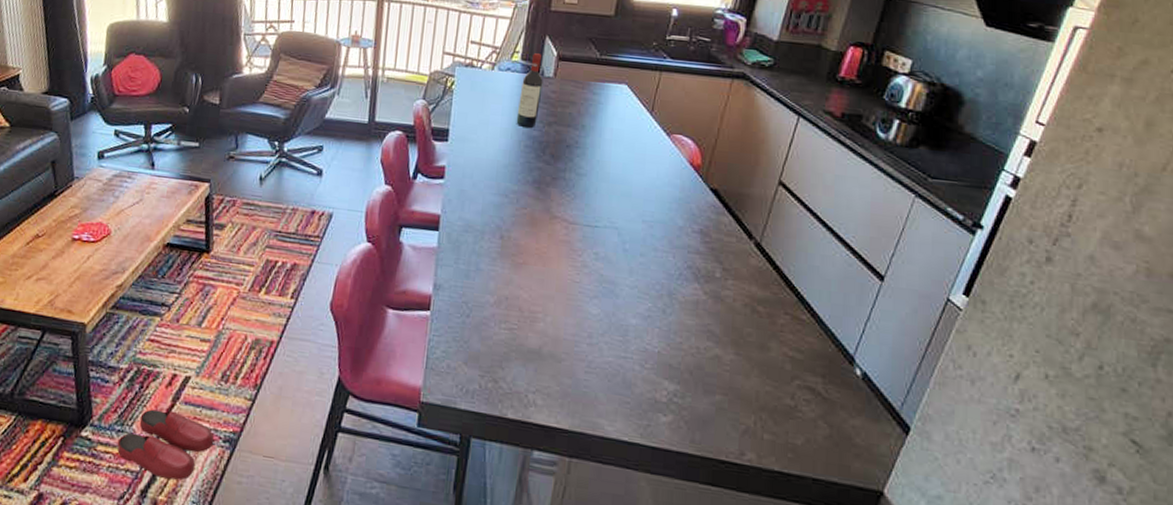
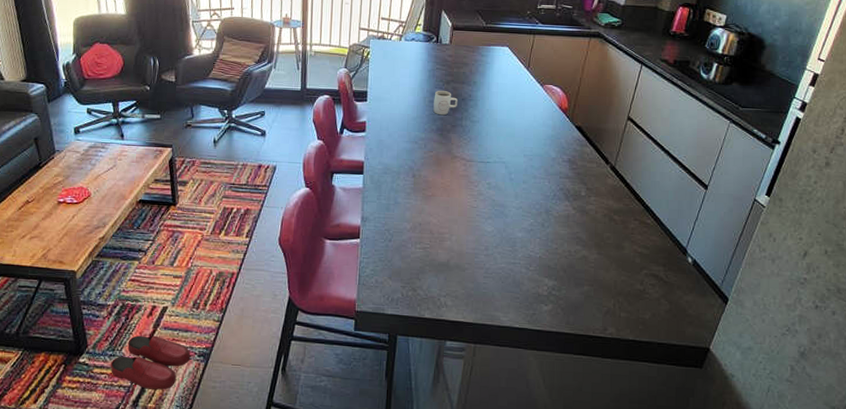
wine bottle: present [516,53,543,129] -> none [421,25,441,87]
mug: none [530,133,561,165] -> present [433,90,457,116]

